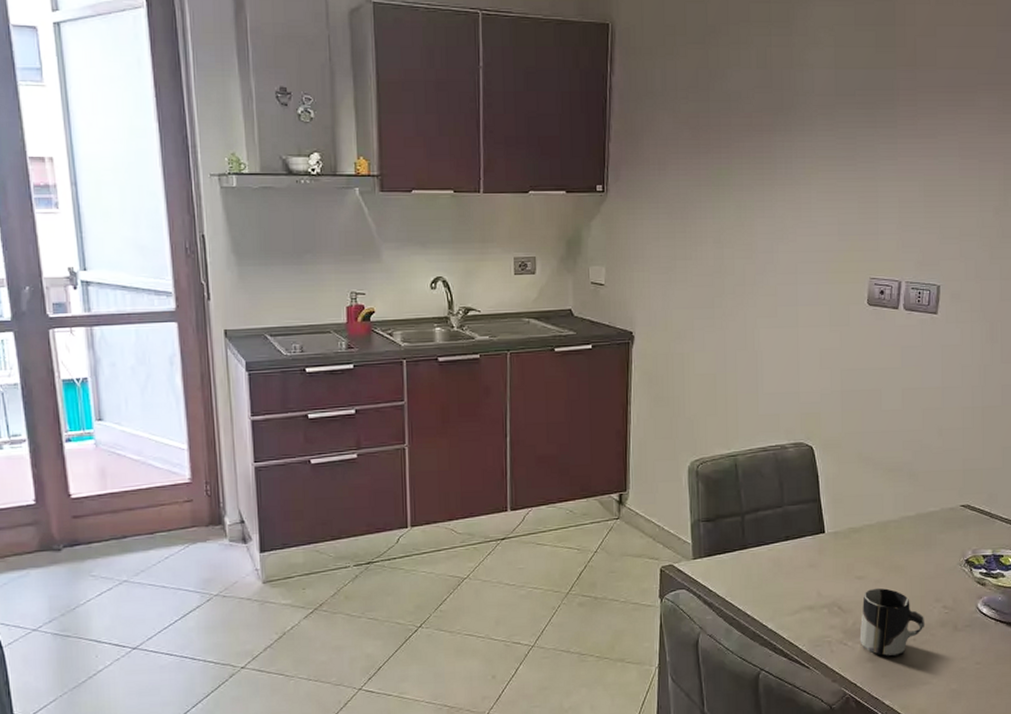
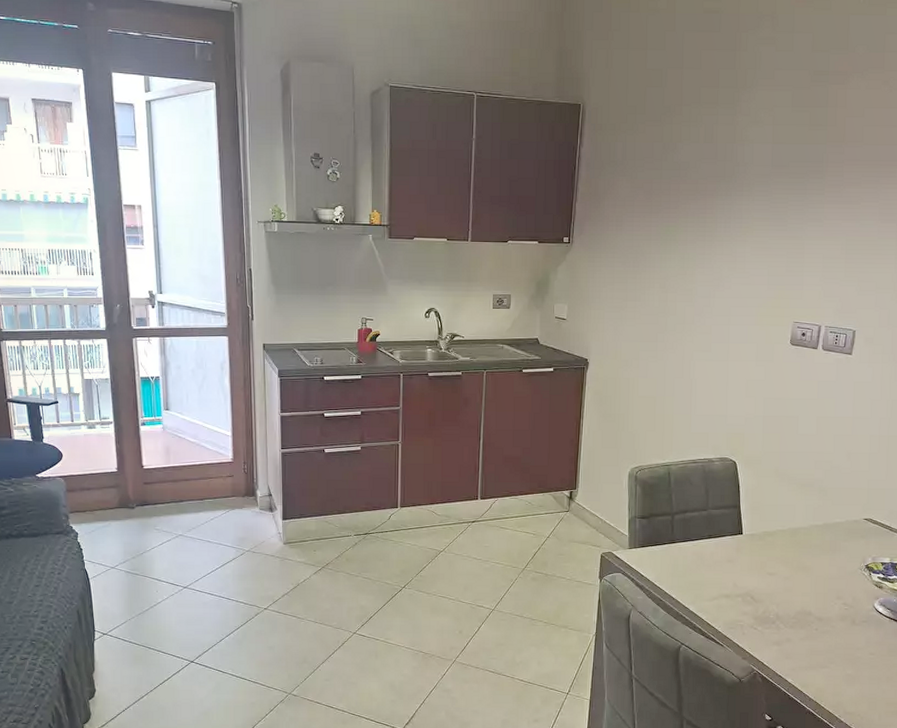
cup: present [859,588,926,657] -> none [768,583,827,642]

